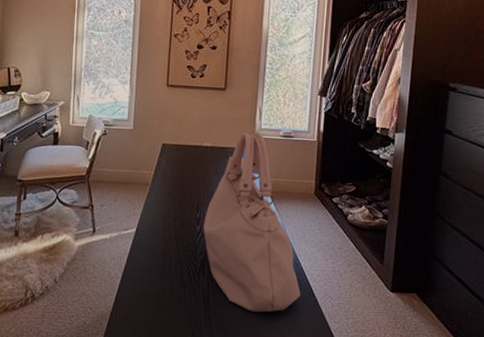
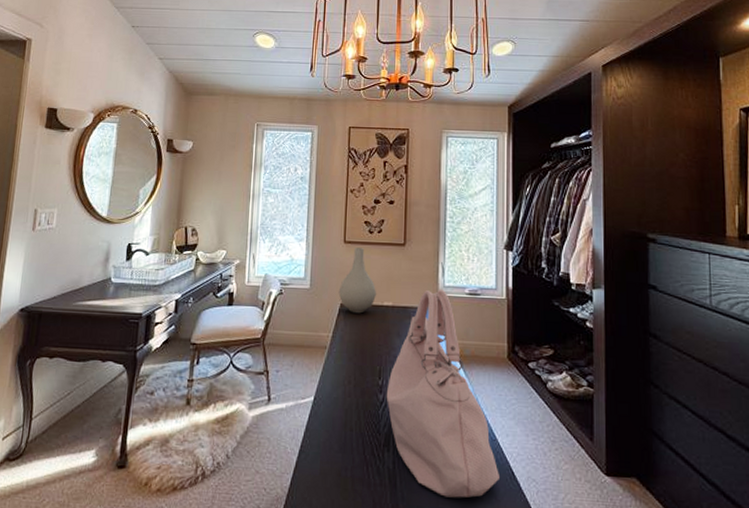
vase: none [160,91,198,154] -> present [338,248,377,314]

